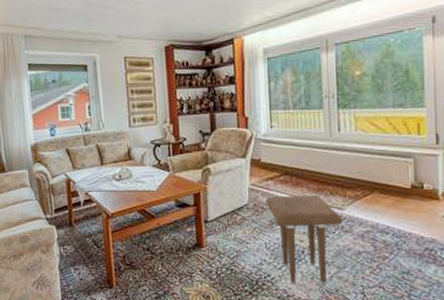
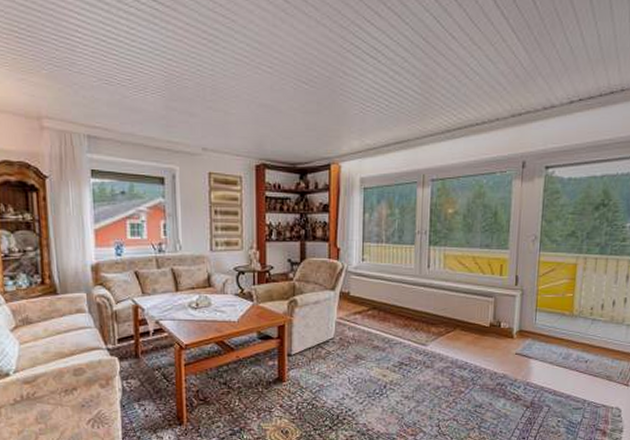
side table: present [266,194,344,285] -> none [352,330,426,418]

